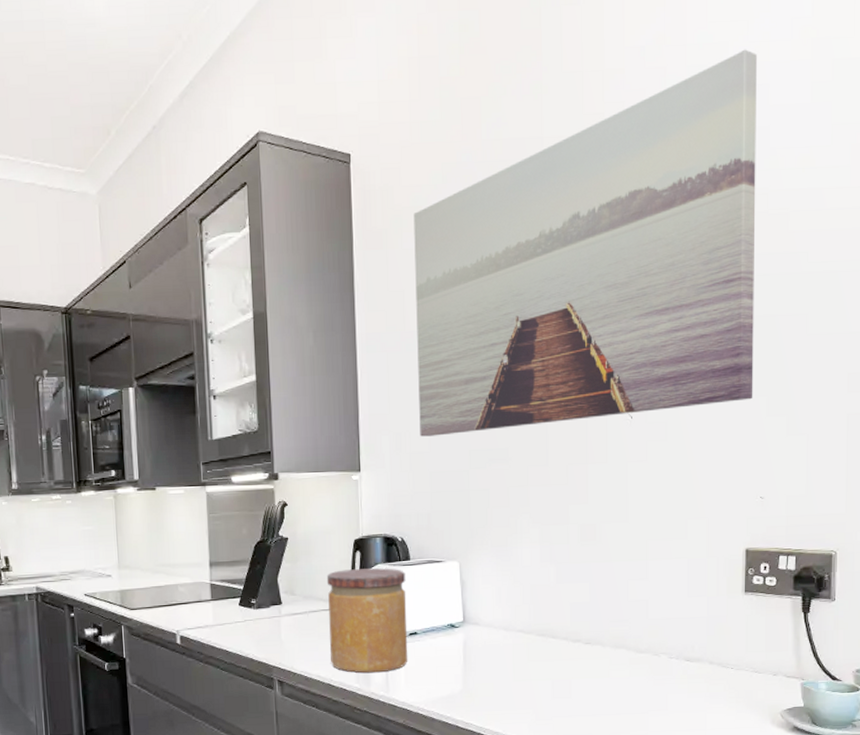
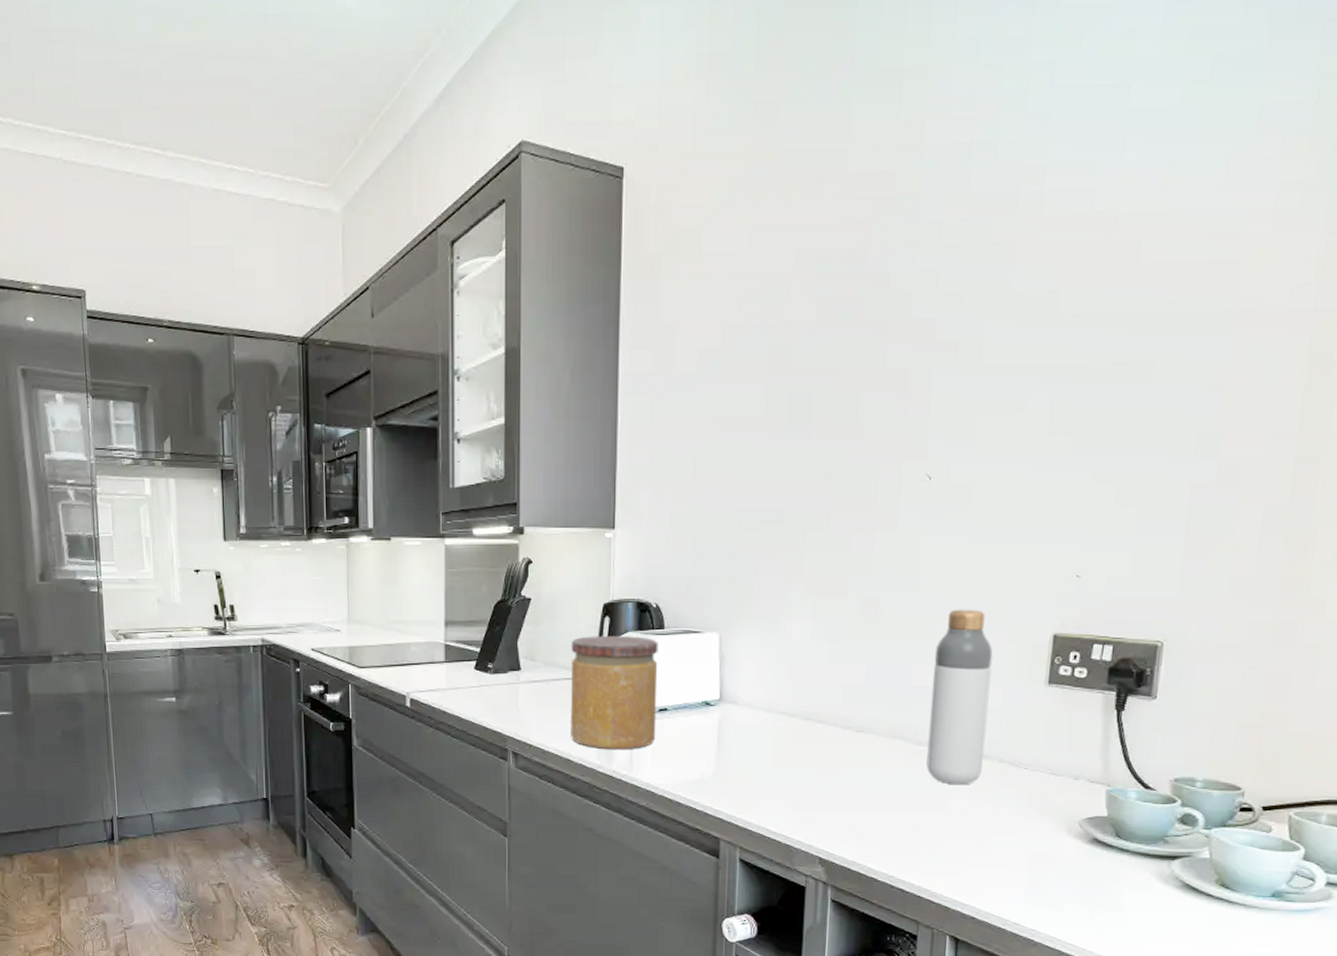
wall art: present [413,49,757,437] -> none [684,41,1118,492]
bottle: none [647,530,696,687] -> present [926,609,993,785]

